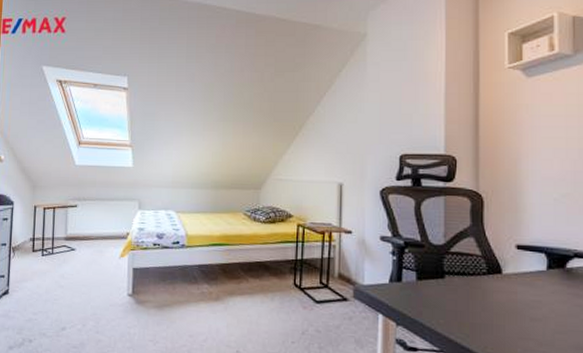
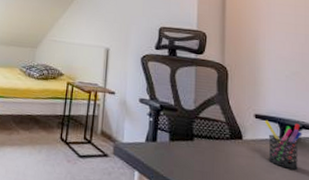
pen holder: none [528,250,575,303] -> present [264,120,303,170]

